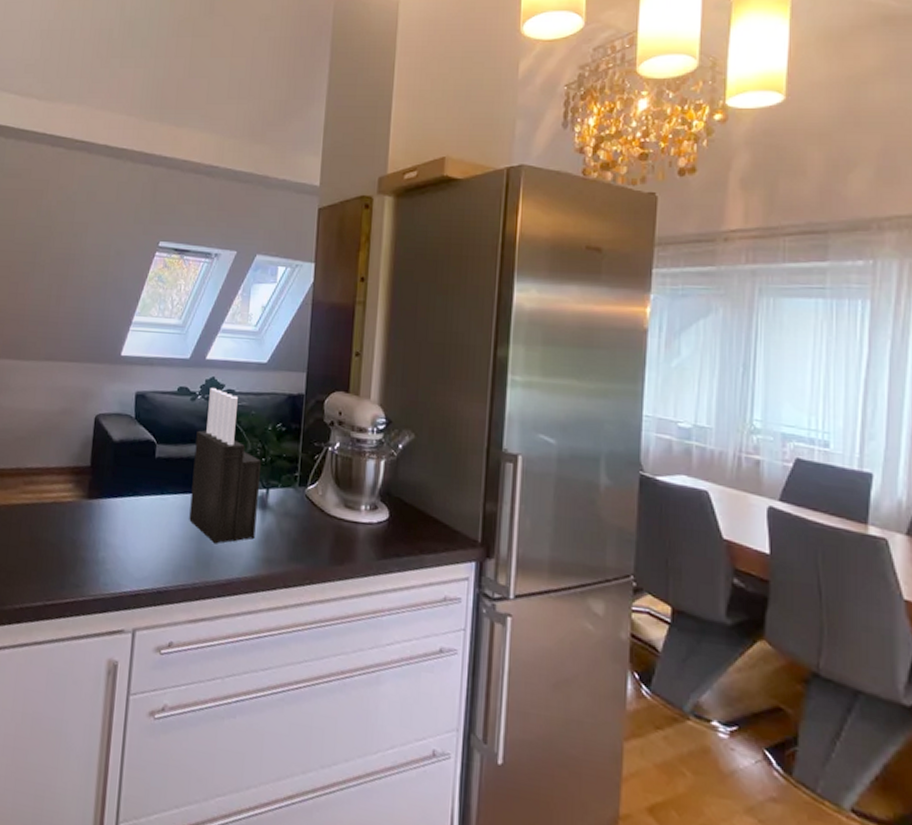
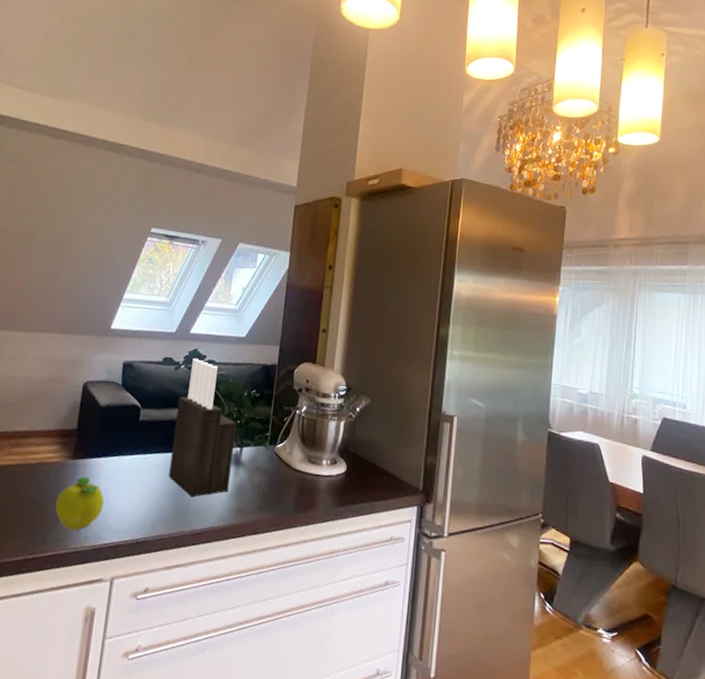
fruit: none [72,518,122,577] -> present [55,476,104,531]

